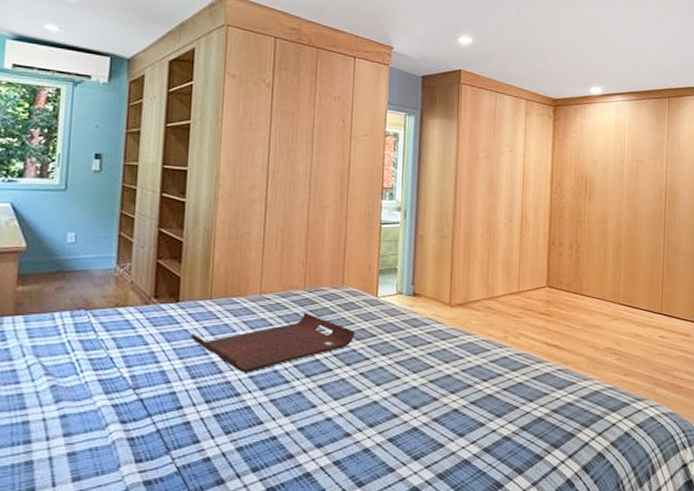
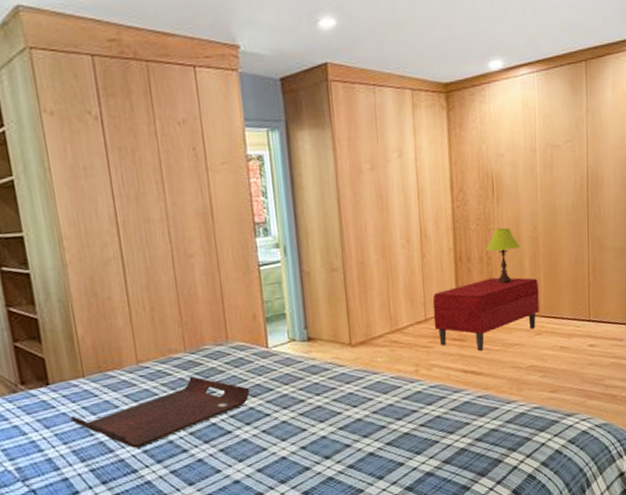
bench: none [525,263,619,327] -> present [432,277,539,351]
table lamp: none [576,221,606,270] -> present [486,227,521,284]

